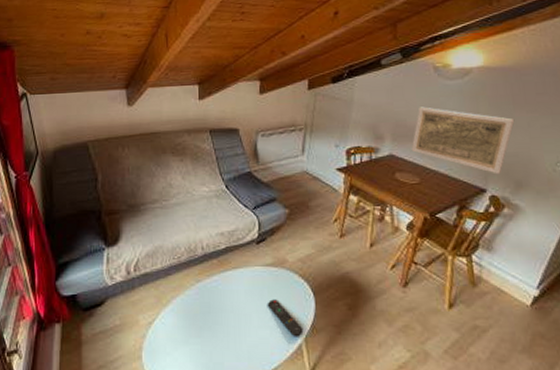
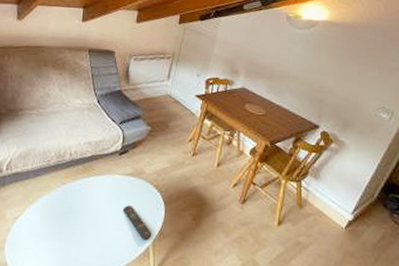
map: present [411,107,515,175] -> none [261,49,348,114]

